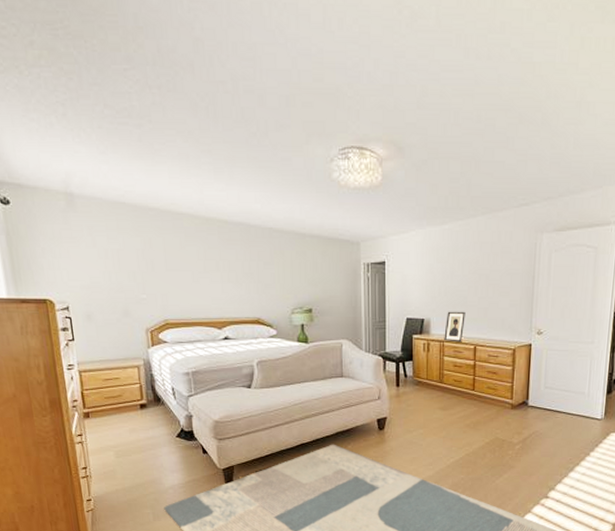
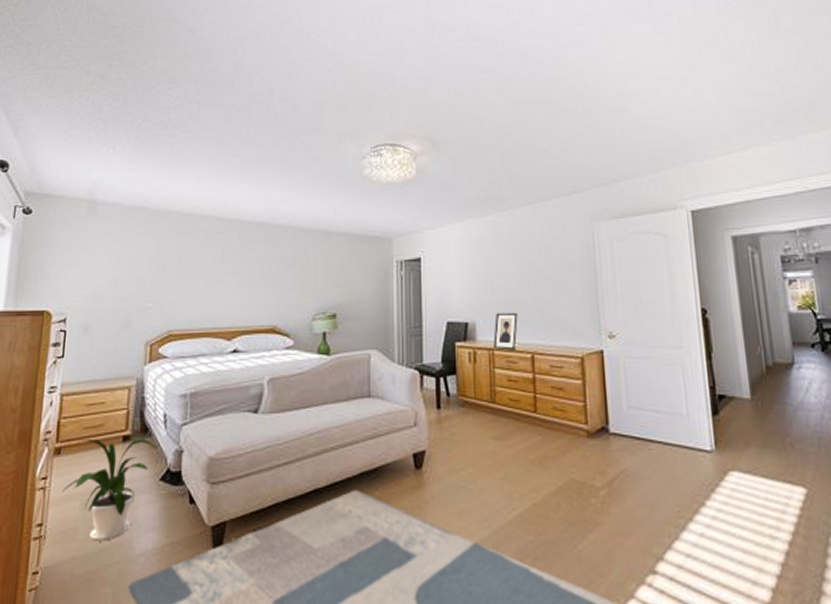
house plant: none [97,405,171,479] -> present [62,437,158,541]

